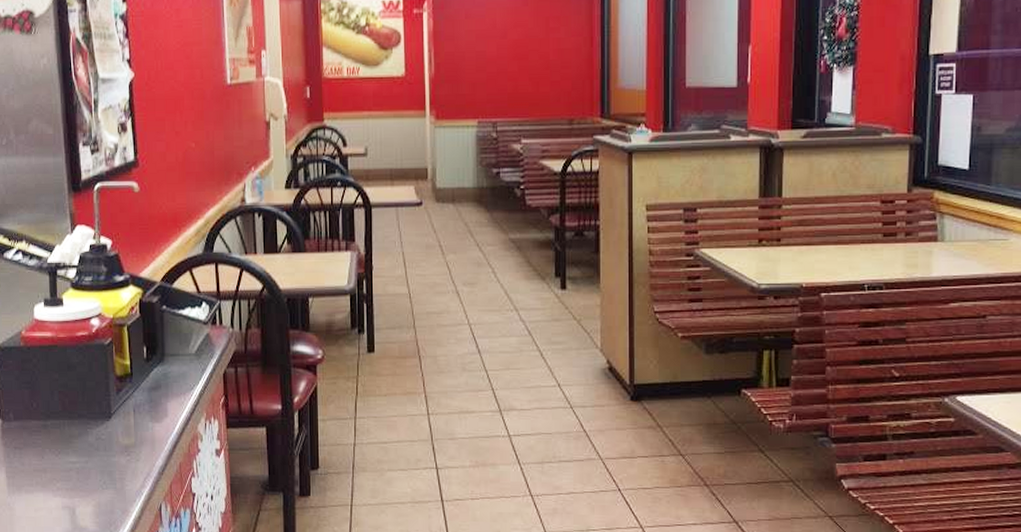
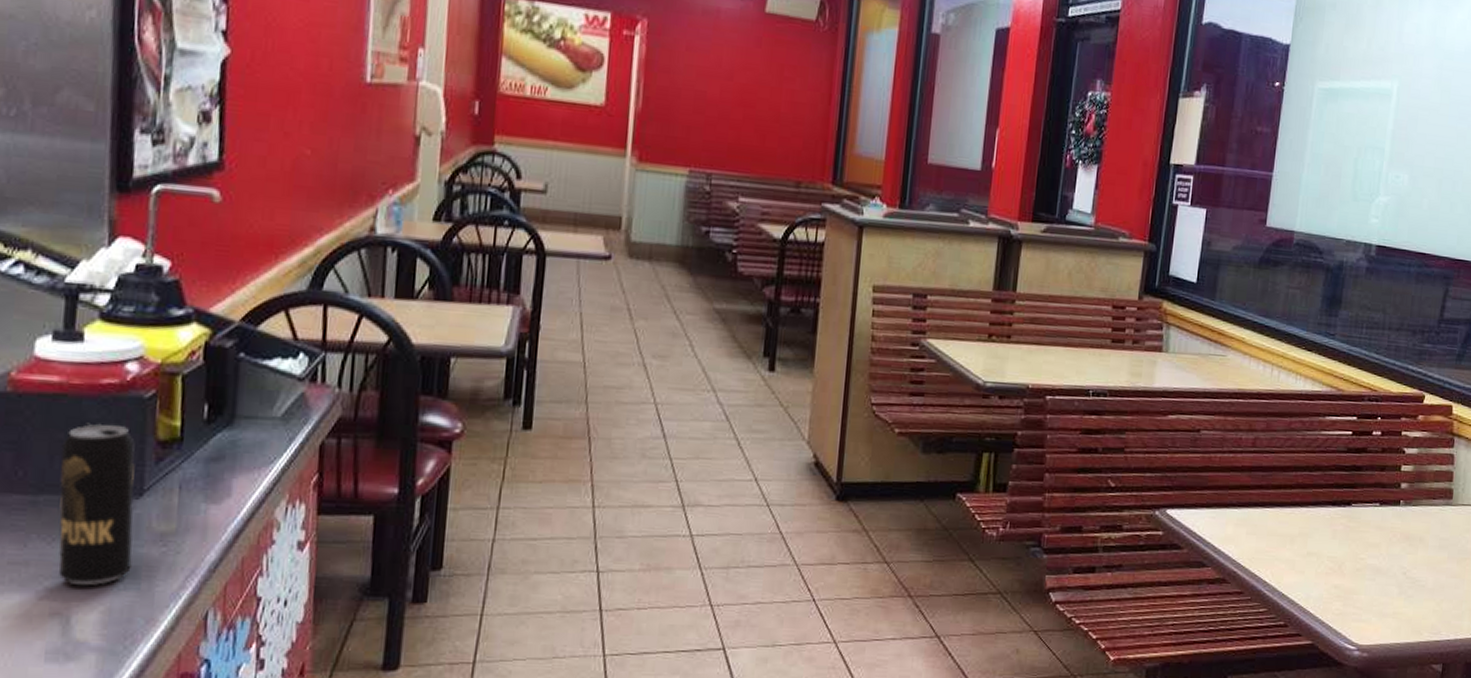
beverage can: none [57,365,109,487] -> present [58,422,135,586]

